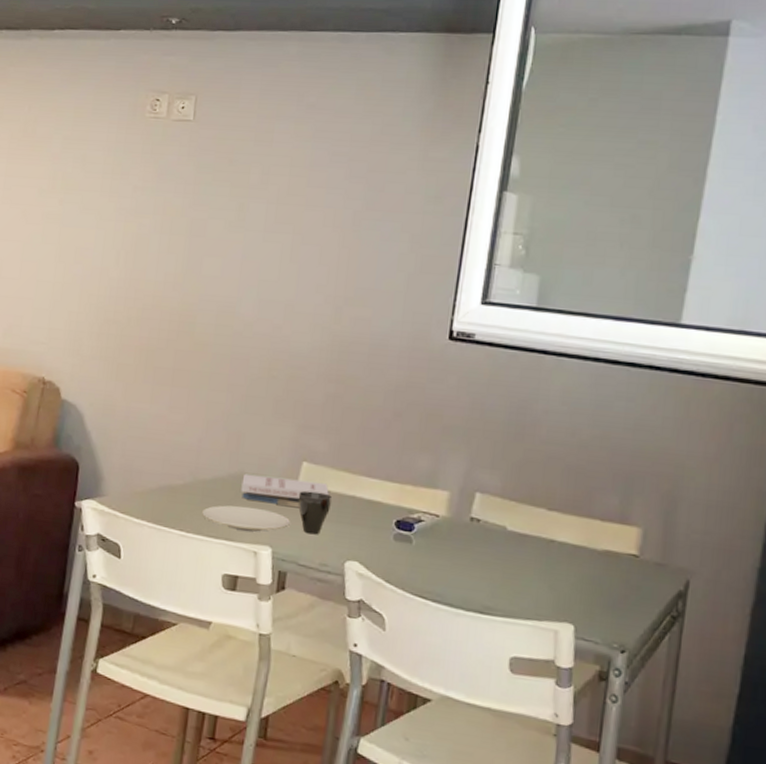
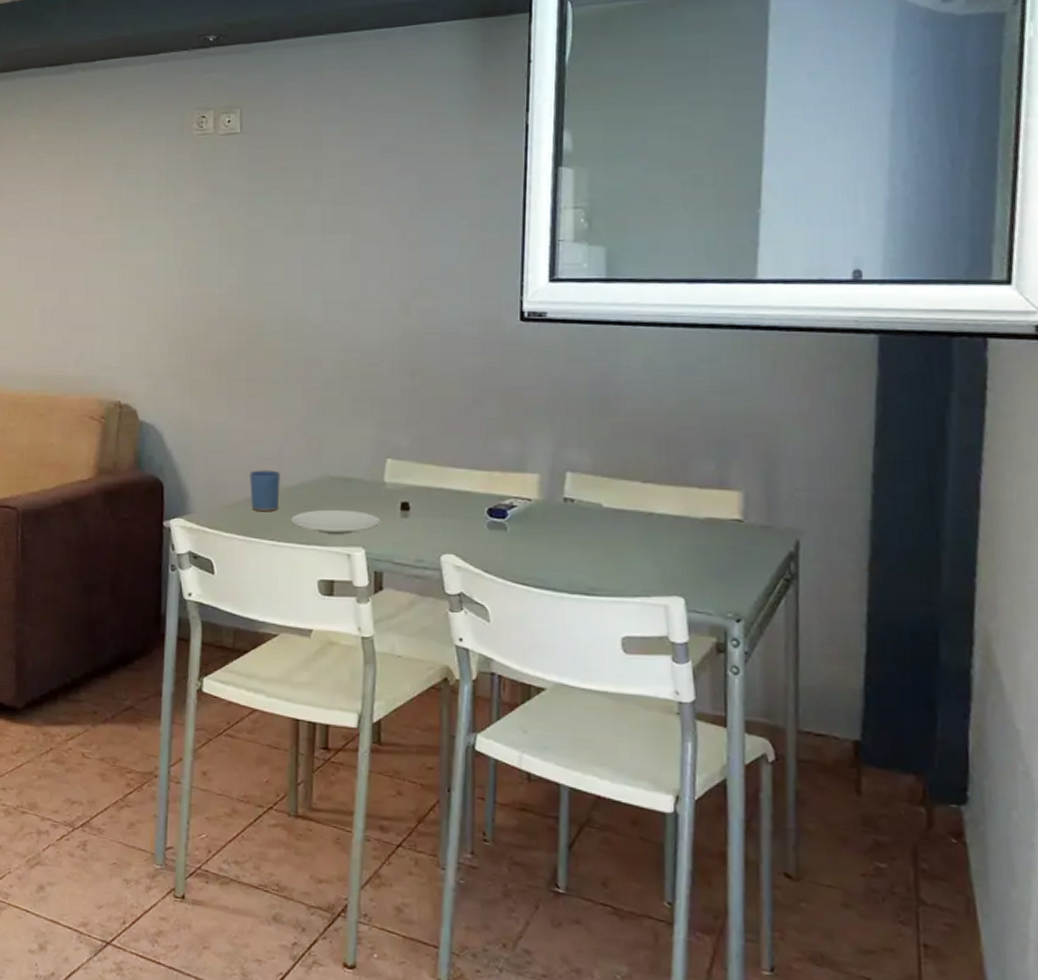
mug: none [164,460,197,502] -> present [250,470,280,512]
books: present [241,473,331,508] -> none [327,476,418,506]
cup: present [298,490,333,535] -> none [386,487,421,531]

